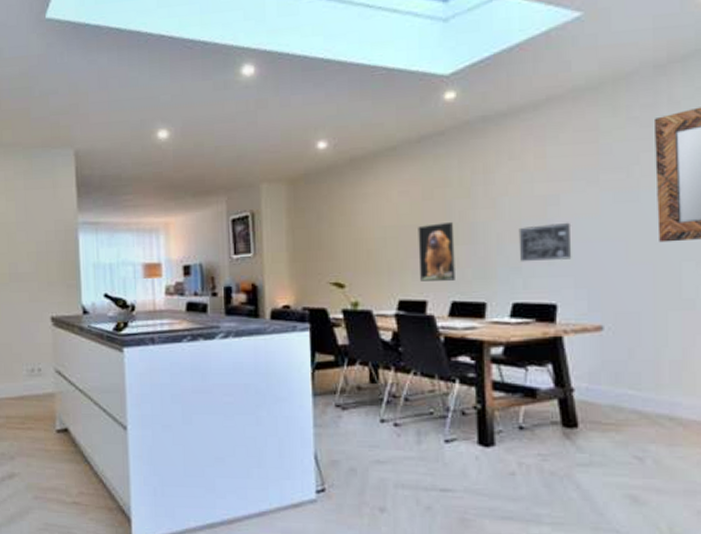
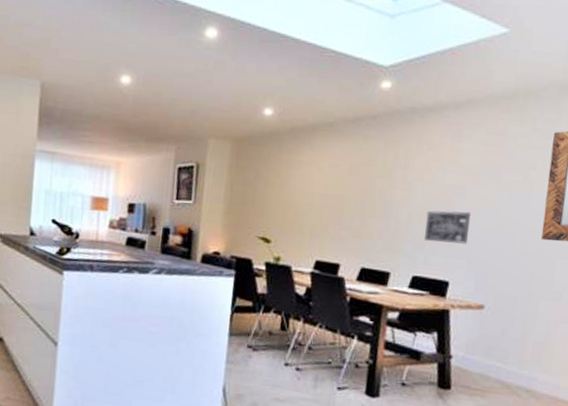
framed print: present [418,221,455,281] -> none [337,197,372,249]

